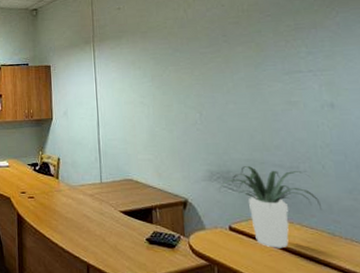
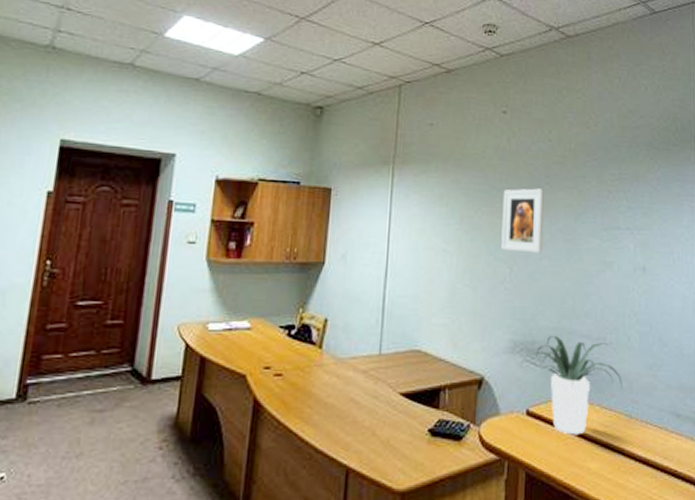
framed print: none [185,46,228,100] -> present [501,188,544,254]

